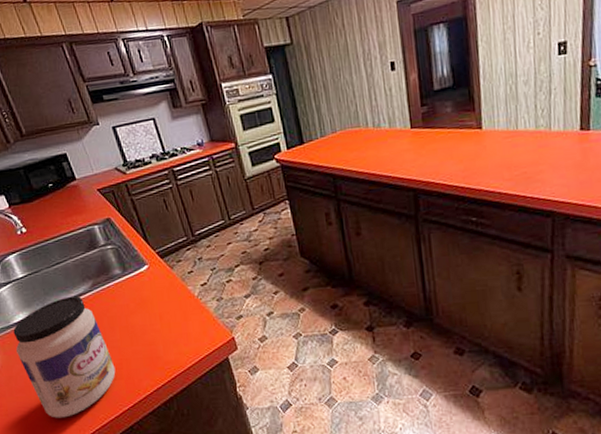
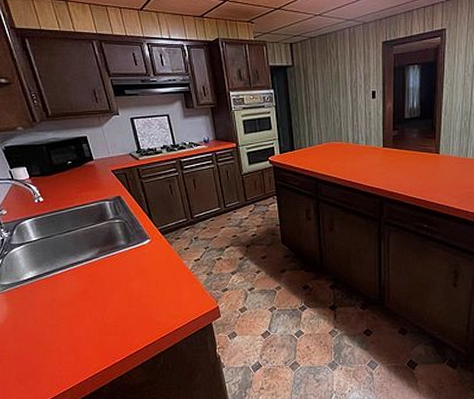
jar: present [13,296,116,418] -> none [22,260,112,365]

